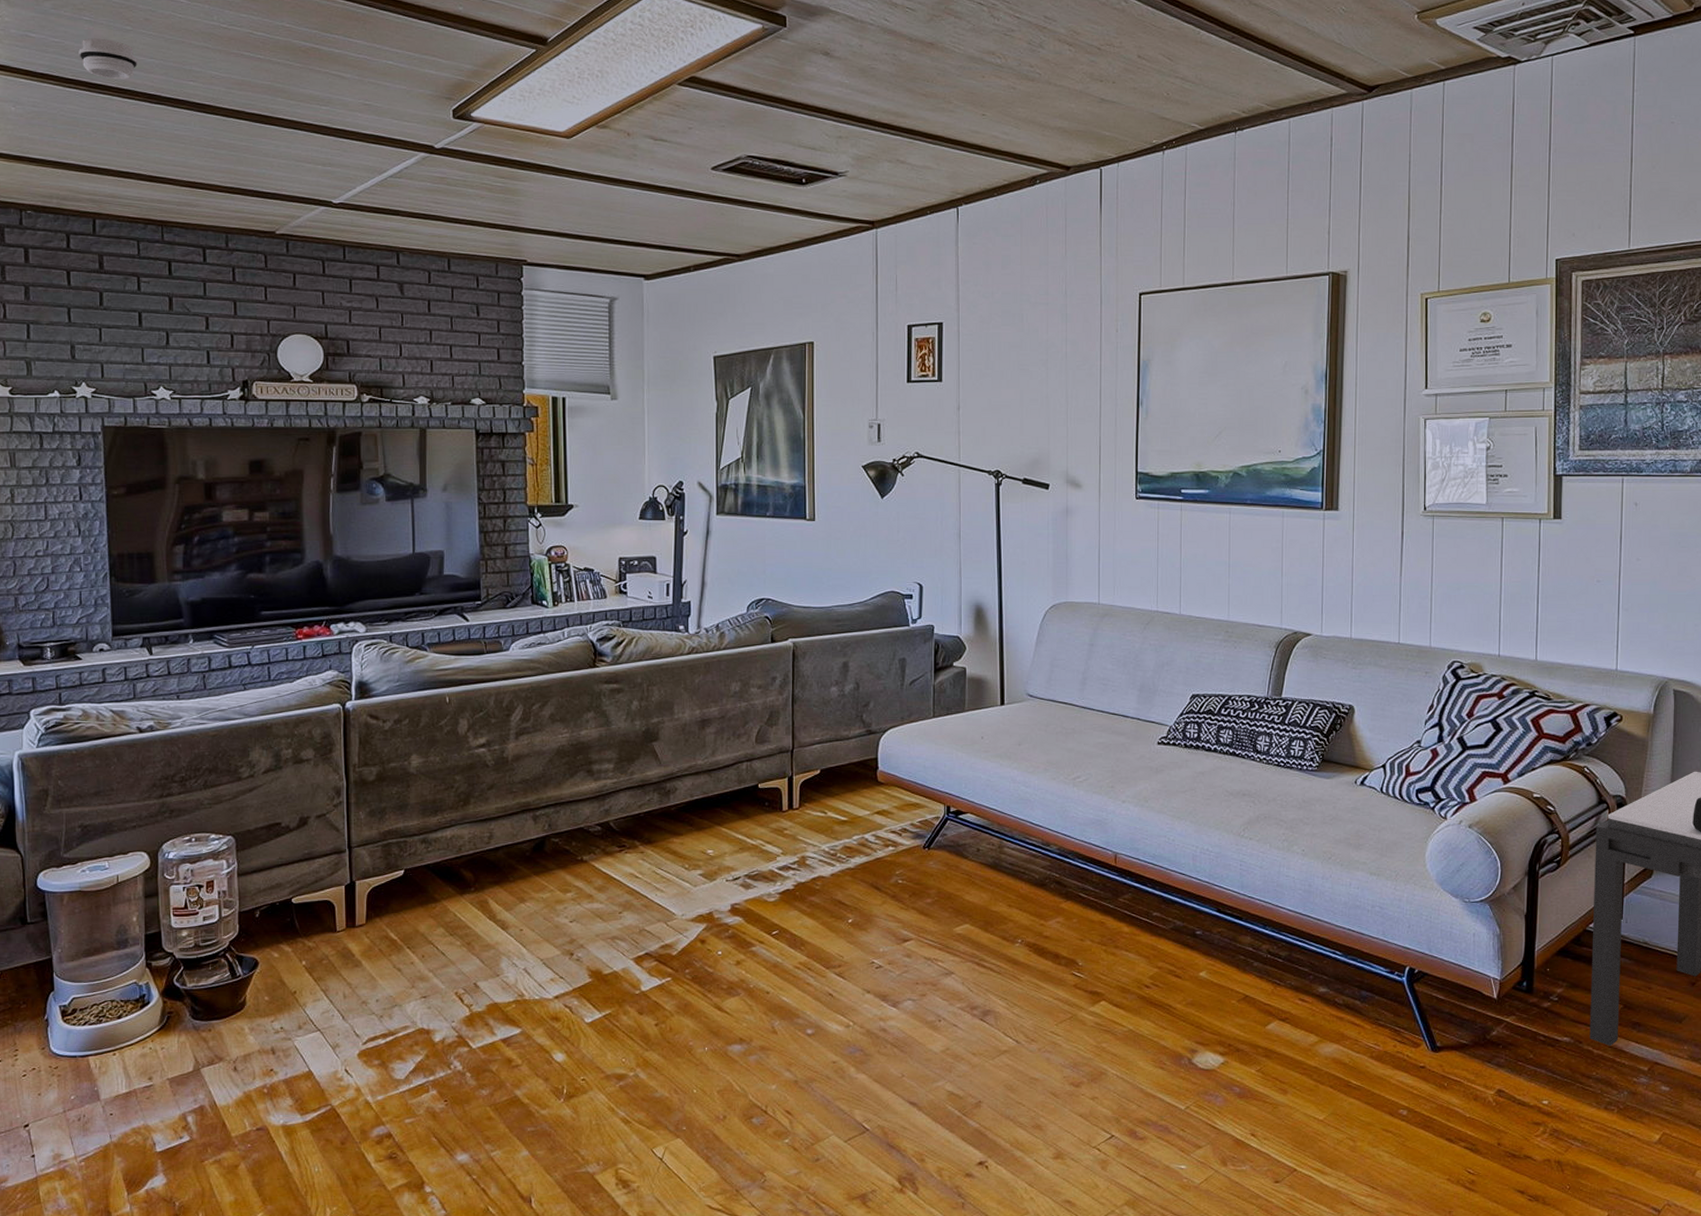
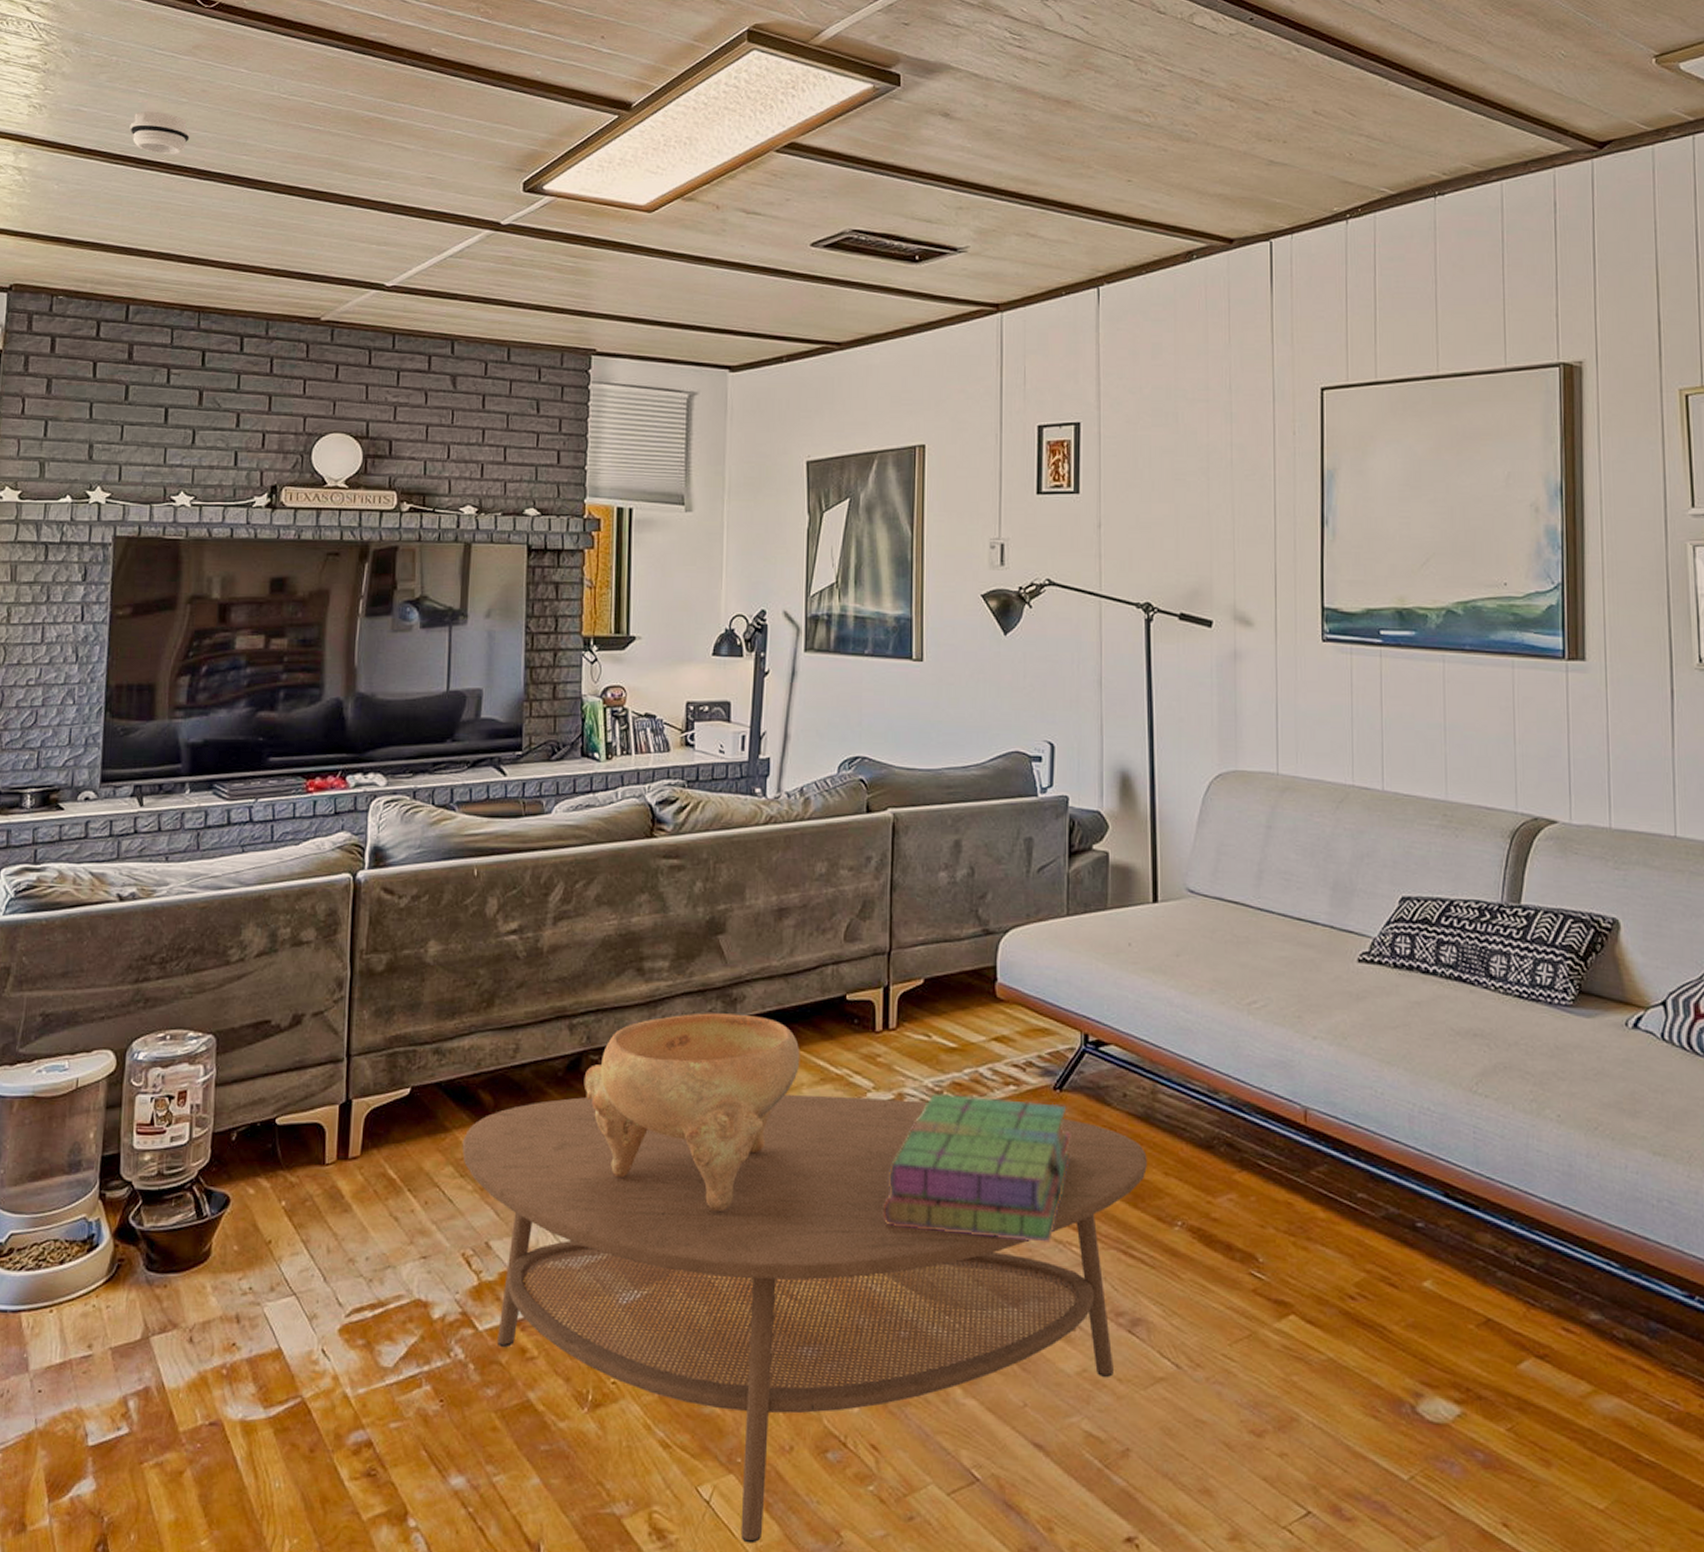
coffee table: none [450,860,995,1185] -> present [462,1095,1147,1544]
decorative bowl: none [547,802,723,951] -> present [583,1013,800,1213]
stack of books: none [791,855,936,960] -> present [883,1093,1070,1243]

